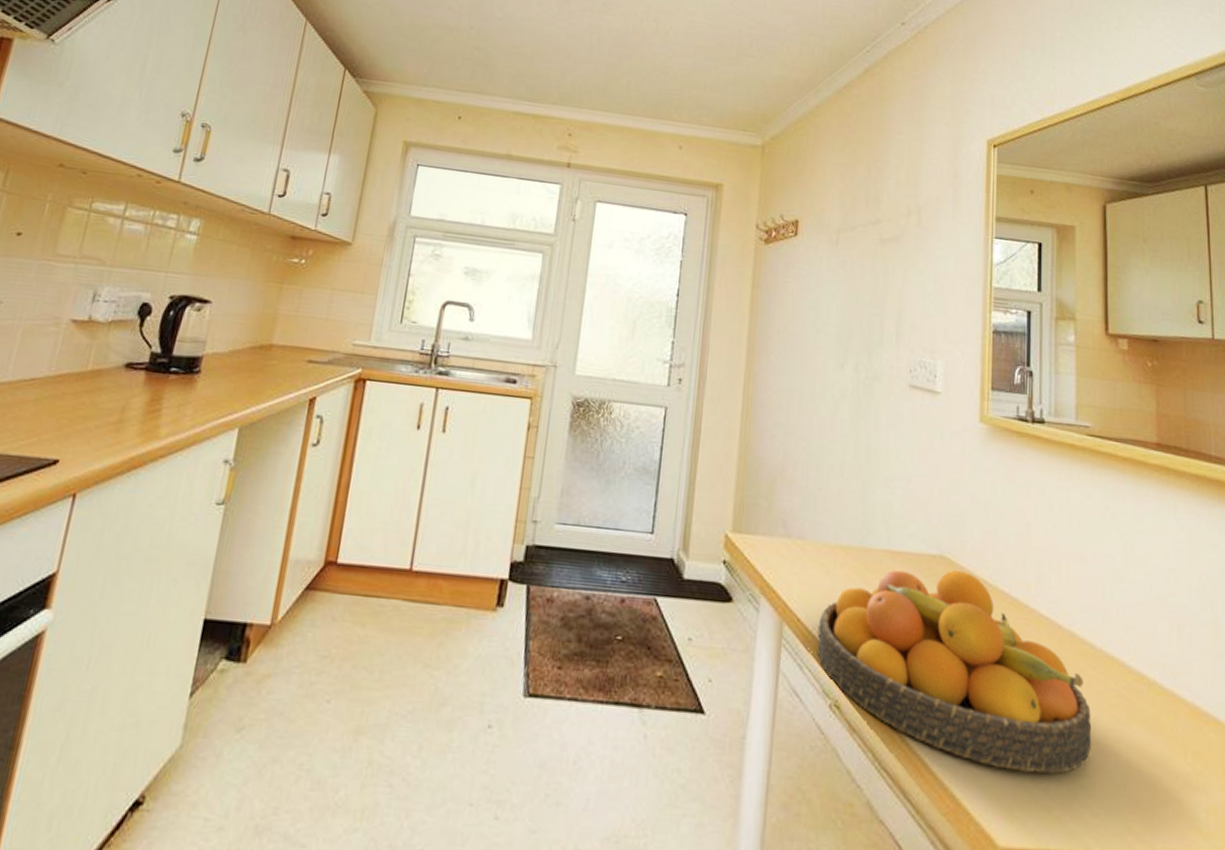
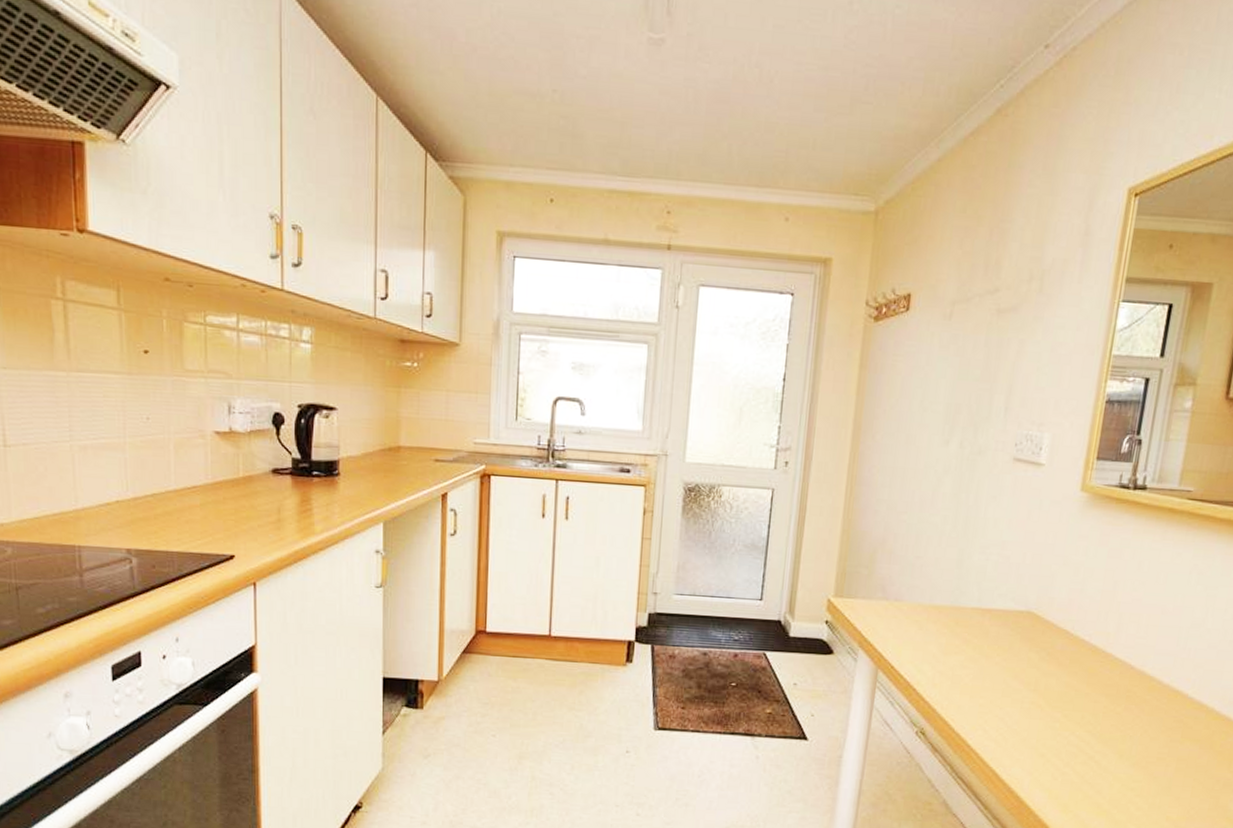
fruit bowl: present [817,569,1092,774] -> none [907,622,1150,780]

